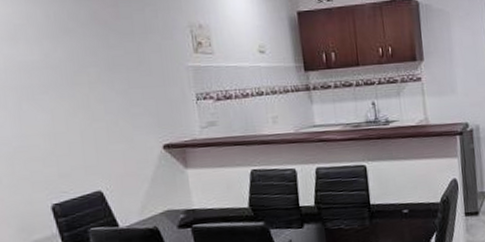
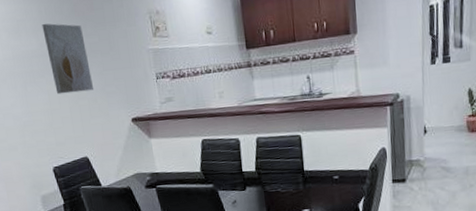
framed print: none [48,30,116,115] -> present [42,23,94,95]

